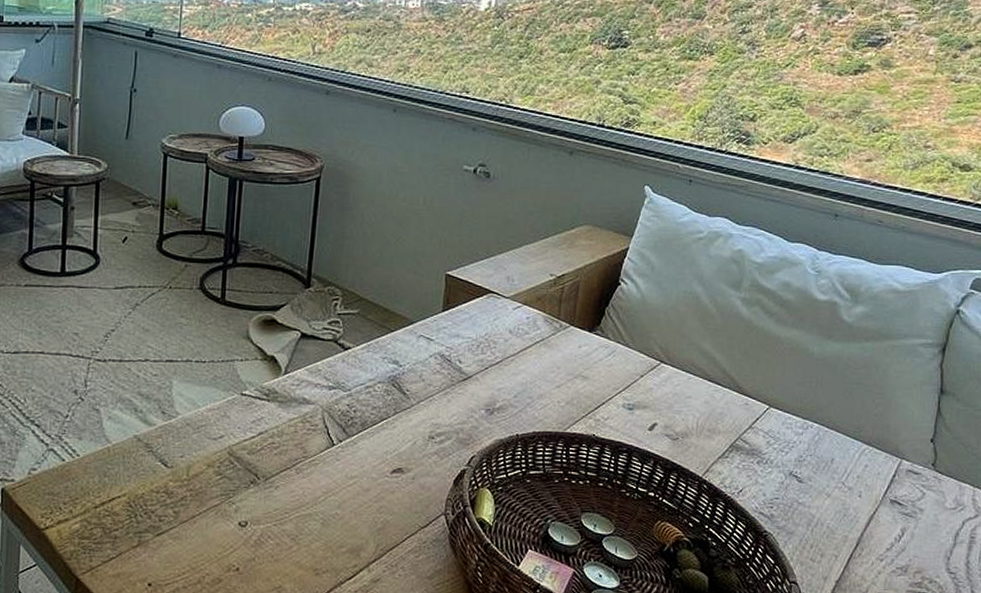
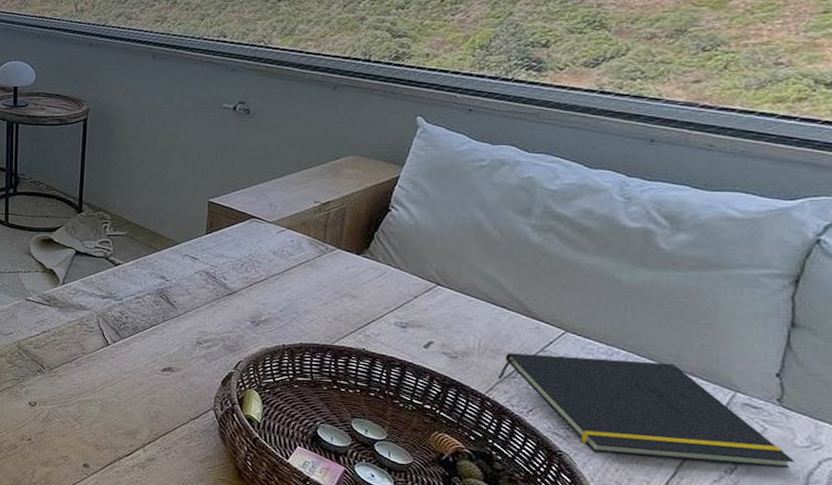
notepad: none [713,431,945,532] -> present [497,353,794,469]

